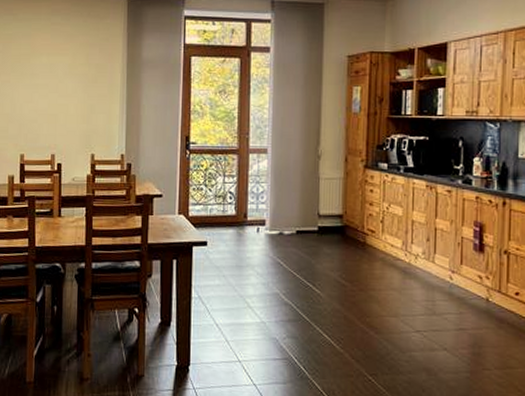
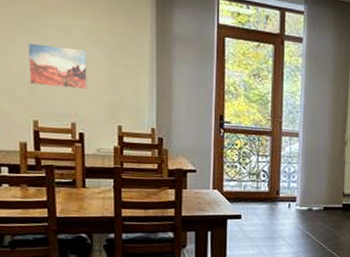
wall art: none [18,83,66,121] -> present [27,43,87,90]

